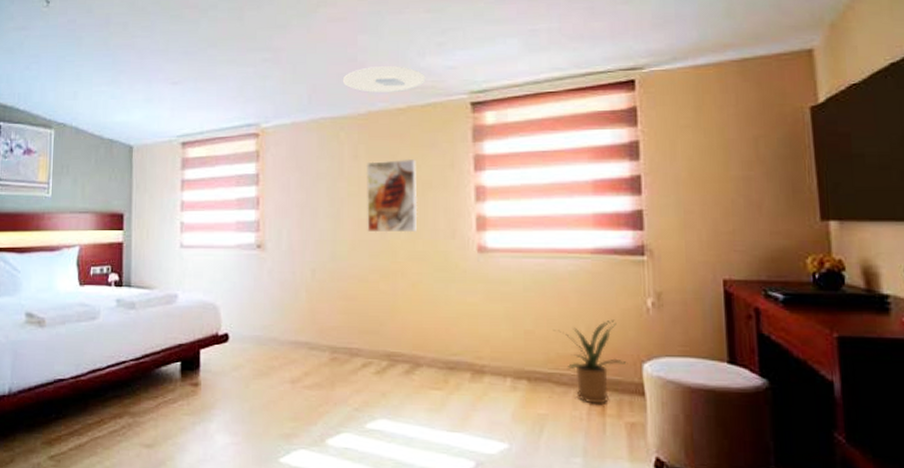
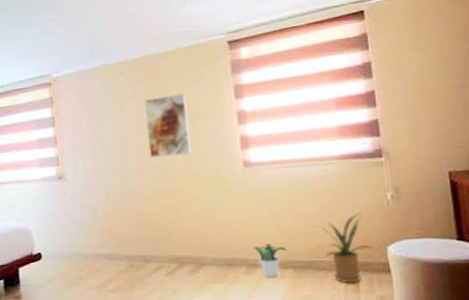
ceiling light: present [342,66,426,94] -> none [117,15,188,40]
potted plant: none [480,347,522,388] -> present [252,243,287,278]

